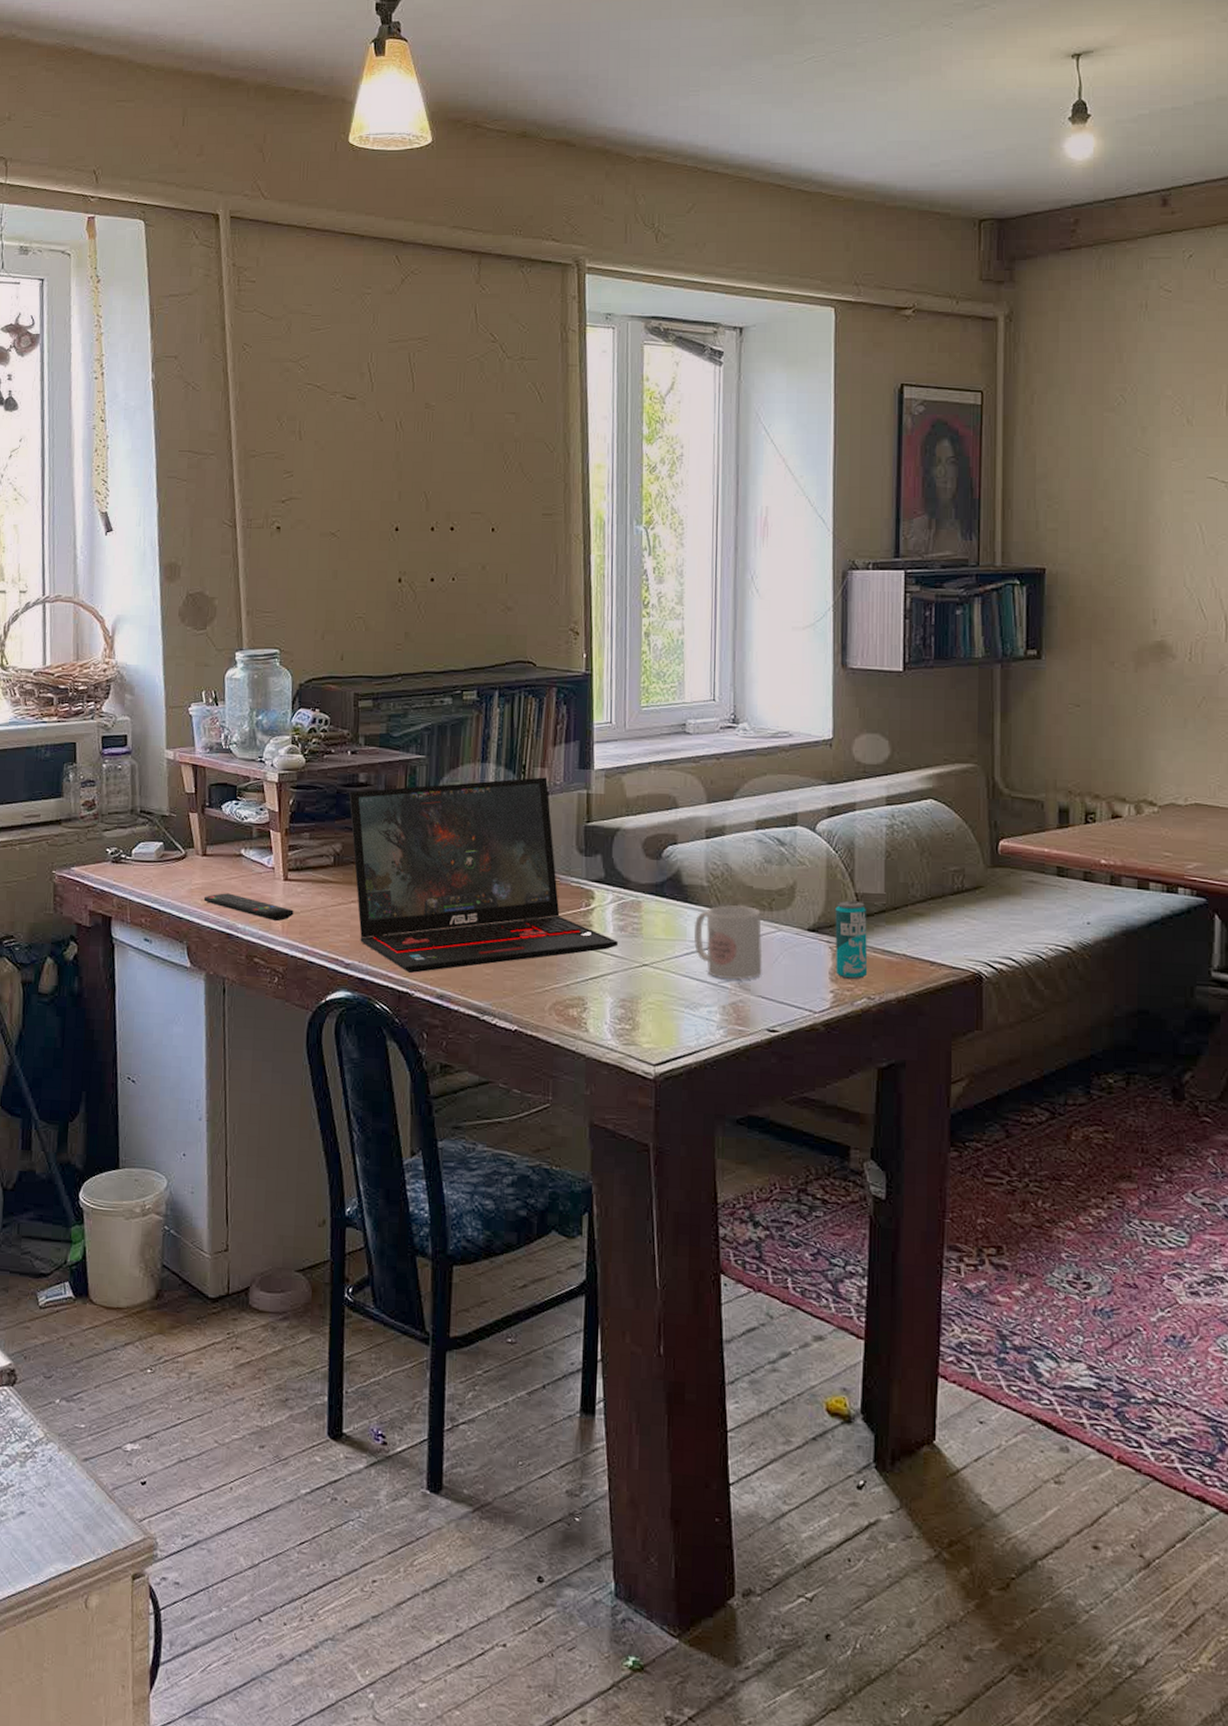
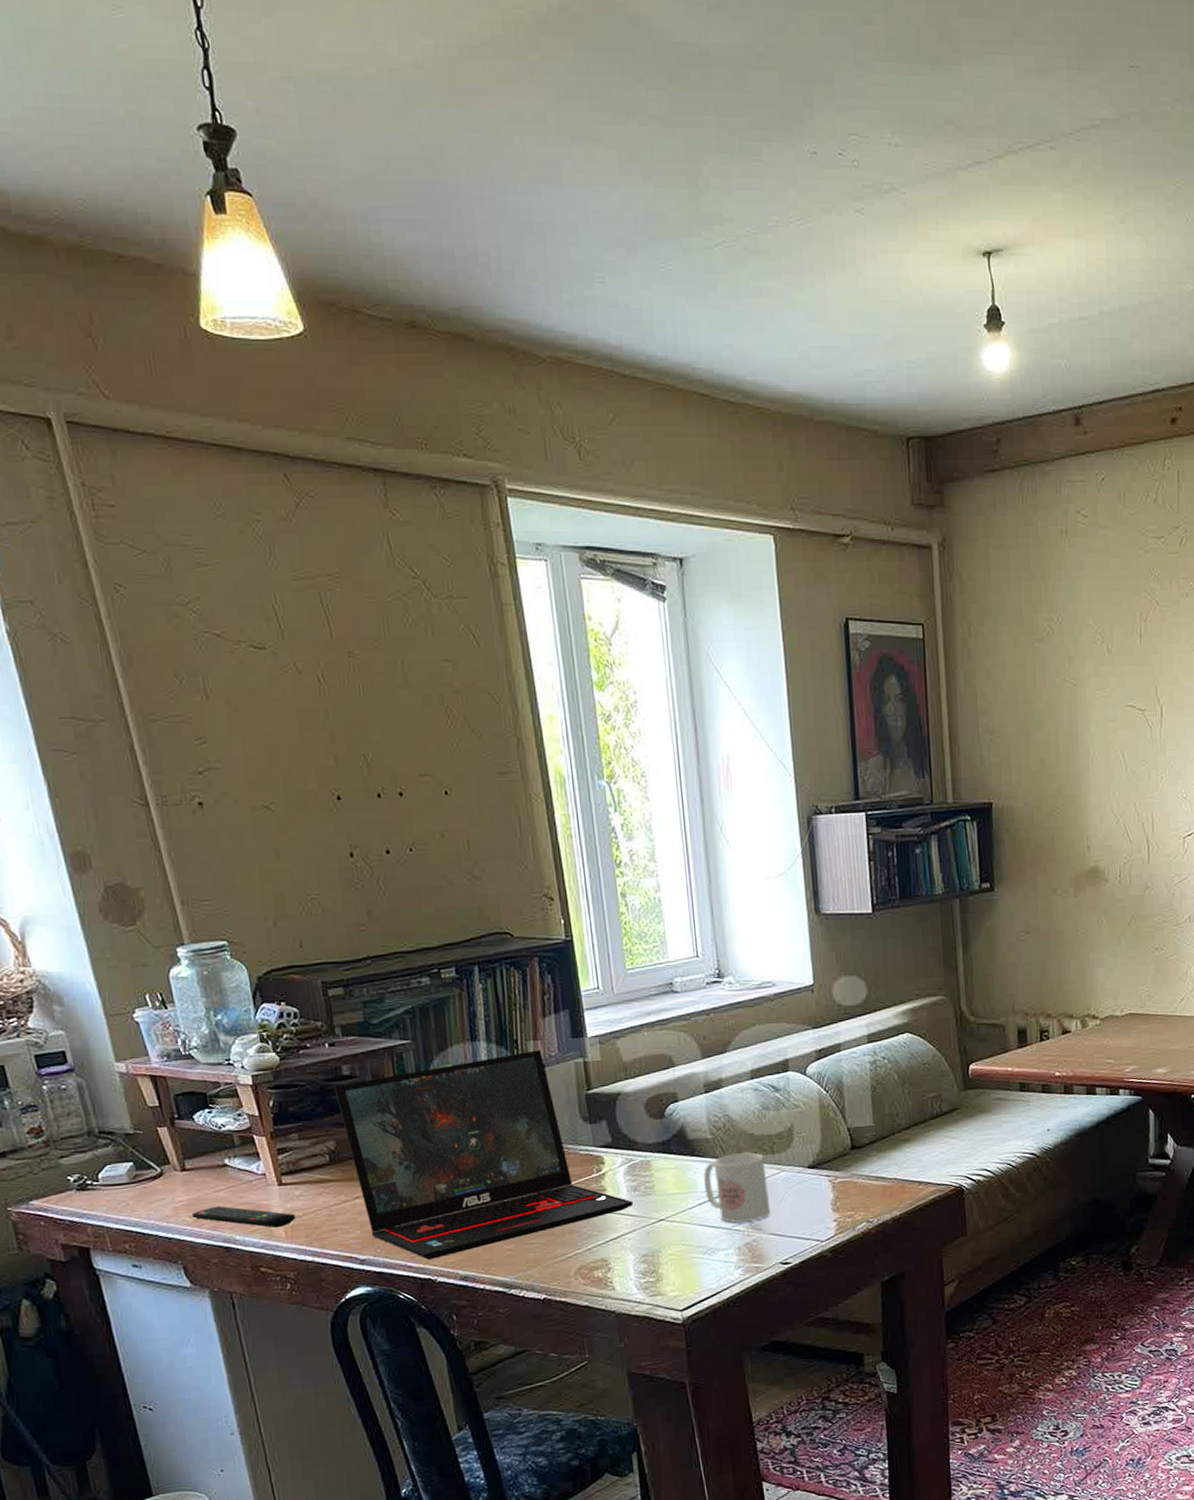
beverage can: present [835,900,868,980] -> none [831,1135,865,1208]

